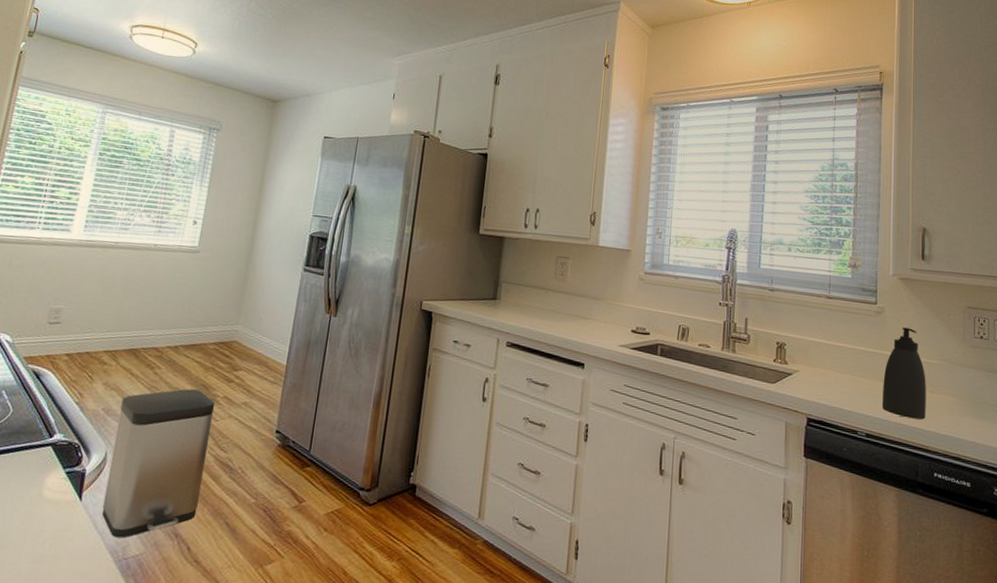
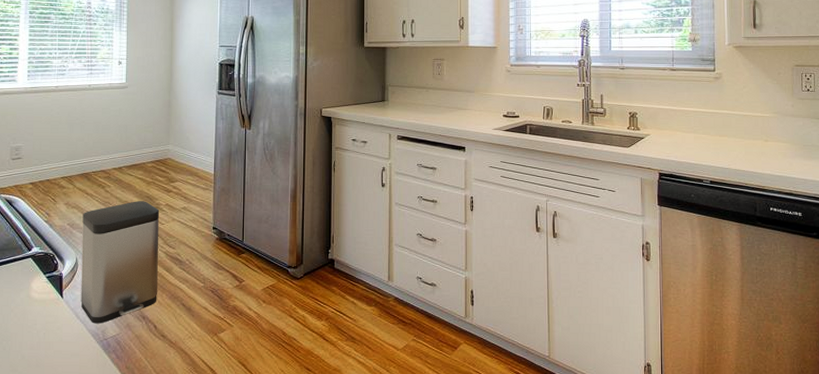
soap dispenser: present [881,327,926,420] -> none [723,88,762,165]

